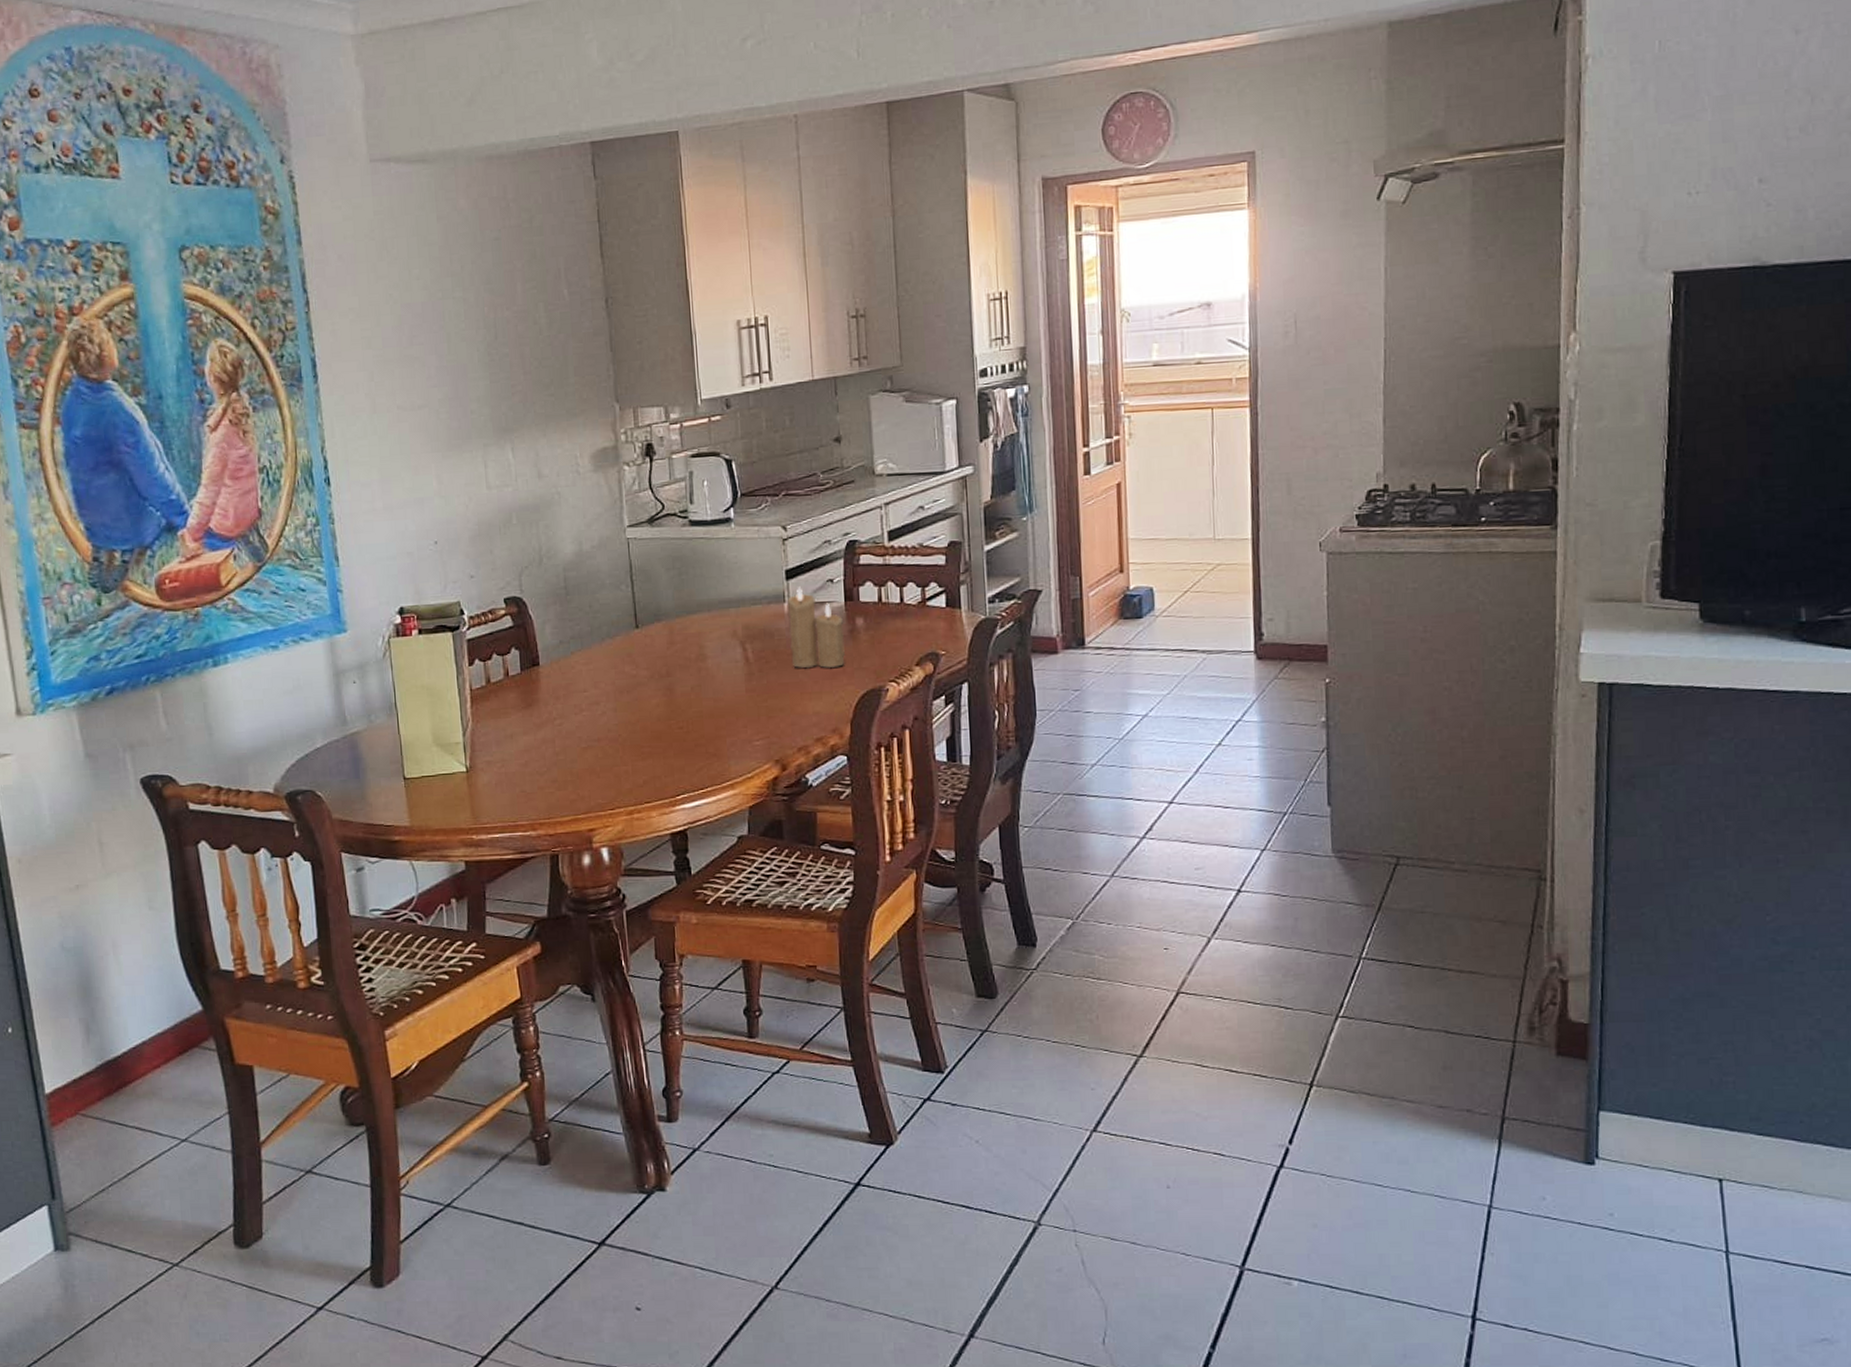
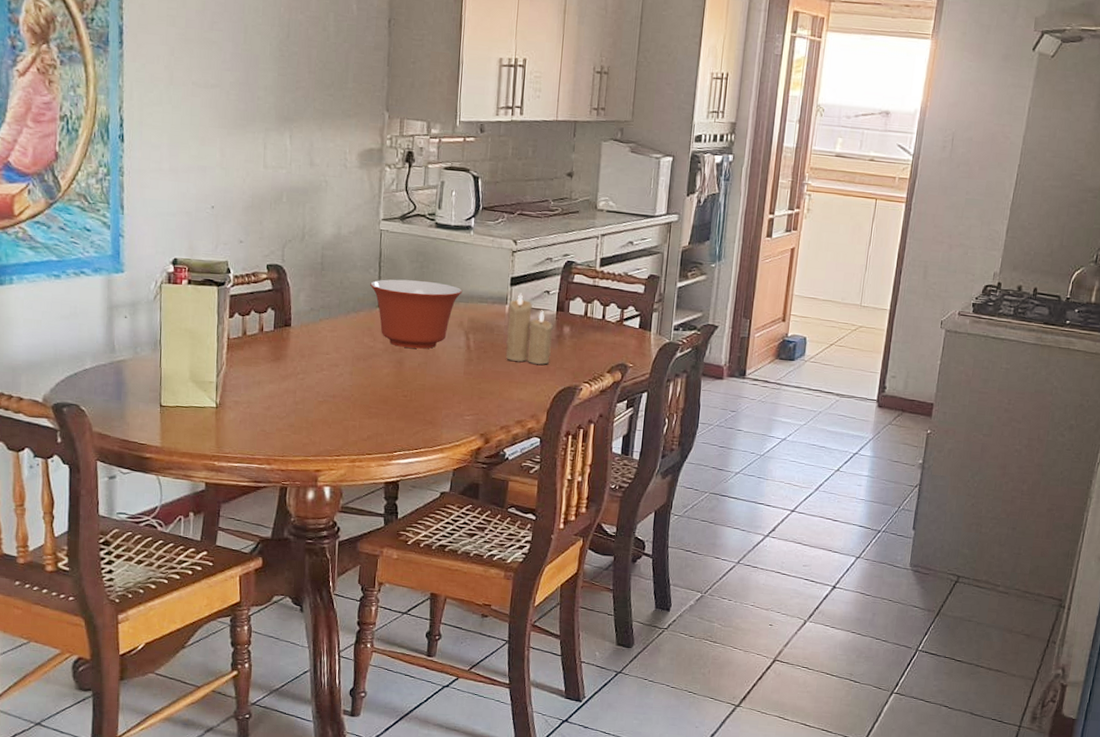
mixing bowl: none [623,589,731,671] -> present [370,279,463,349]

